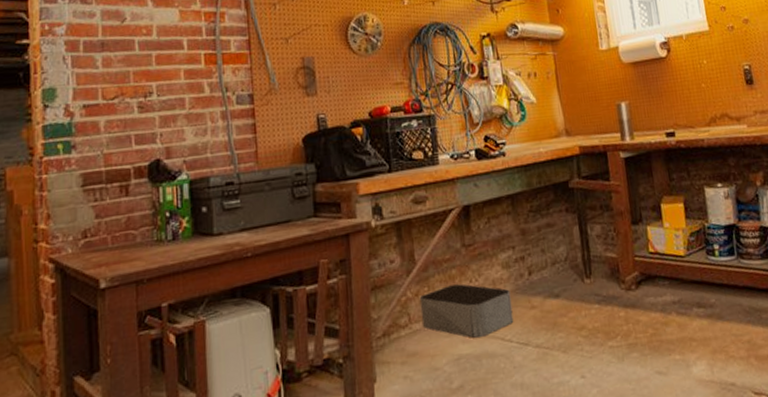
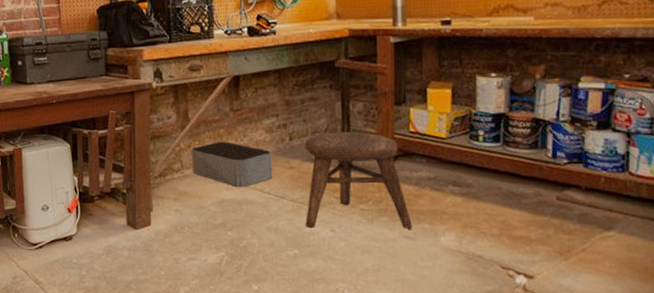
stool: none [545,257,664,378] -> present [305,131,412,230]

